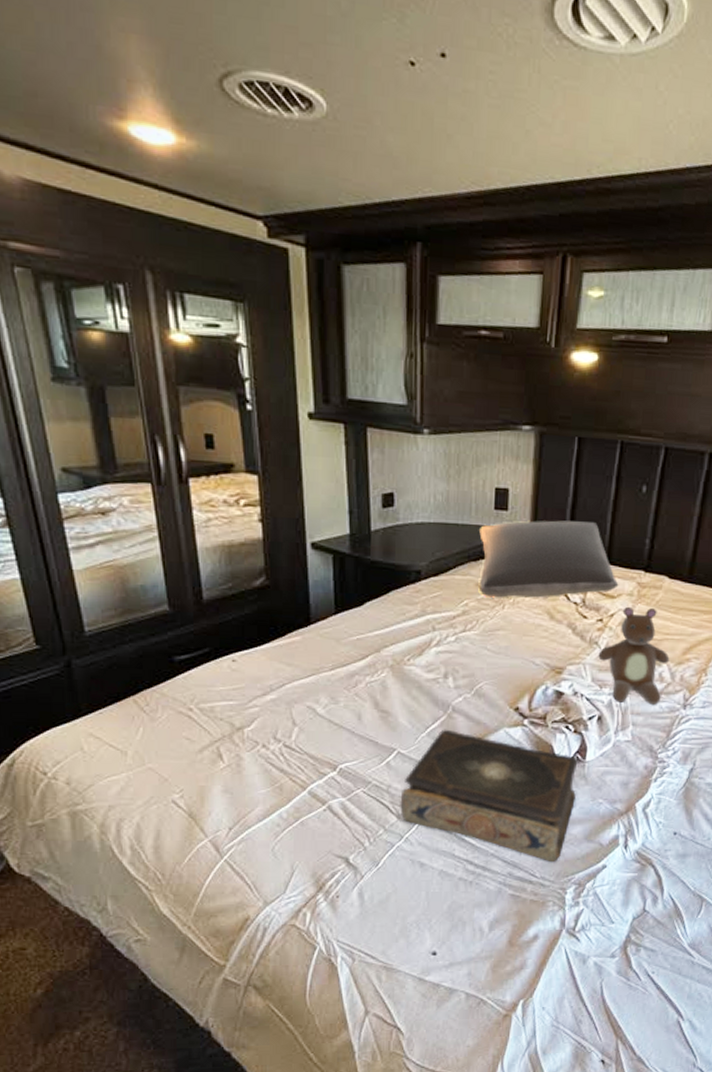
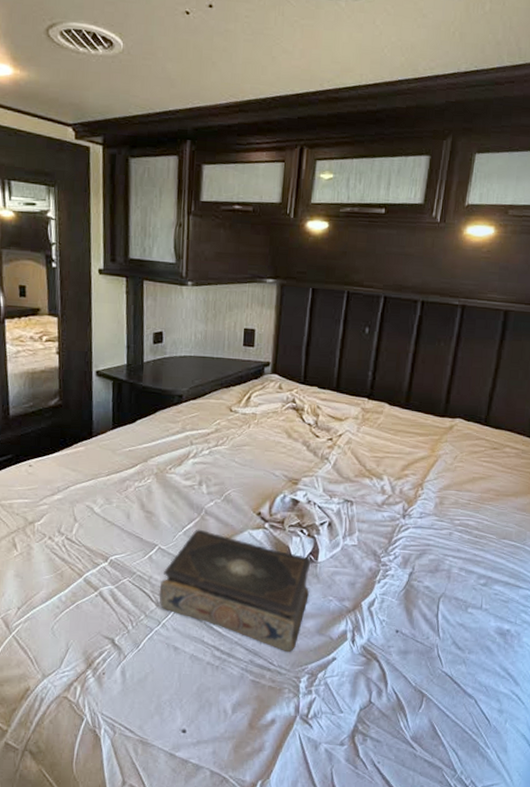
pillow: present [479,520,619,598] -> none [230,355,346,419]
teddy bear: present [598,606,670,705] -> none [328,428,390,514]

